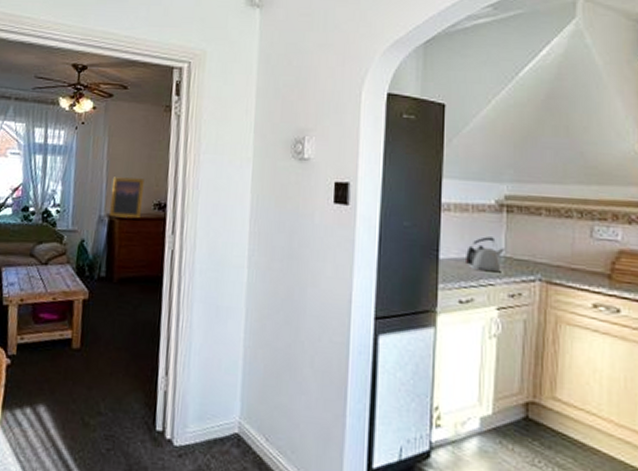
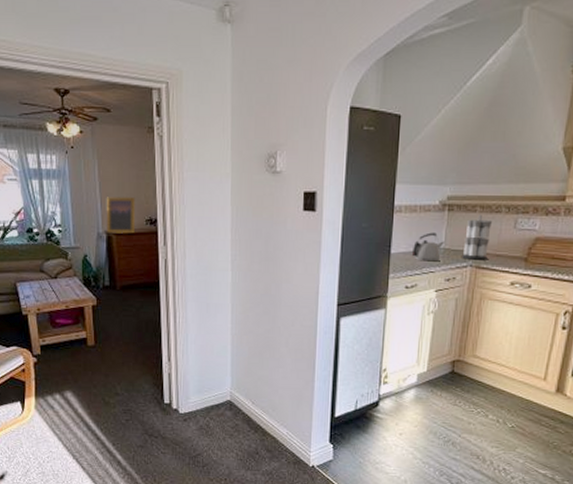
spice rack: none [528,218,562,275] -> present [462,214,492,260]

